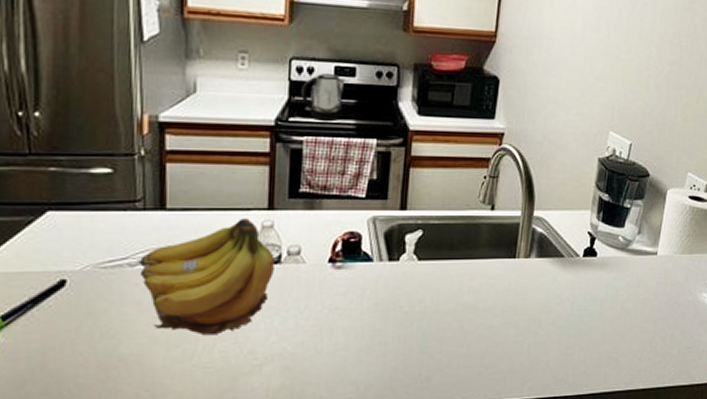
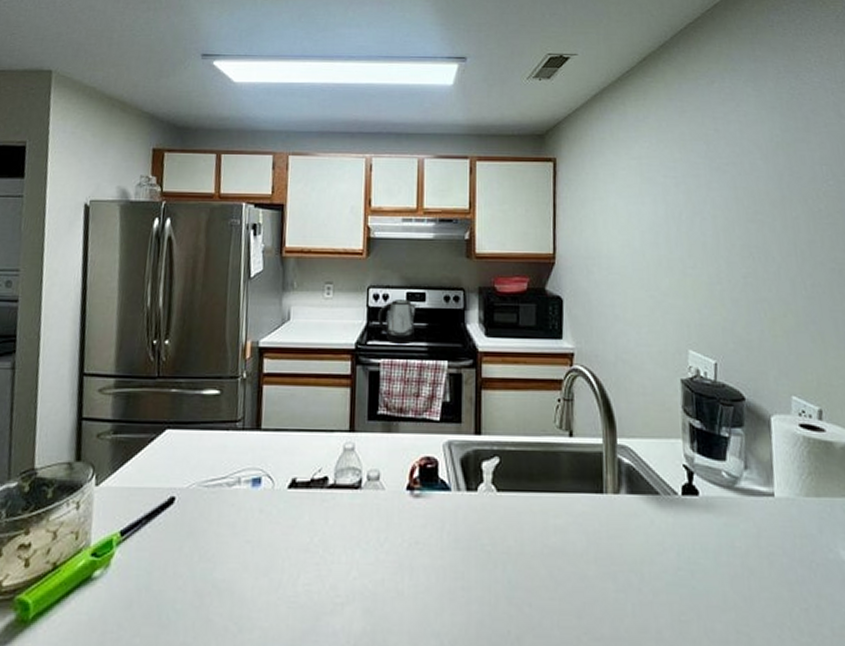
fruit: present [138,218,275,335] -> none [235,440,355,565]

